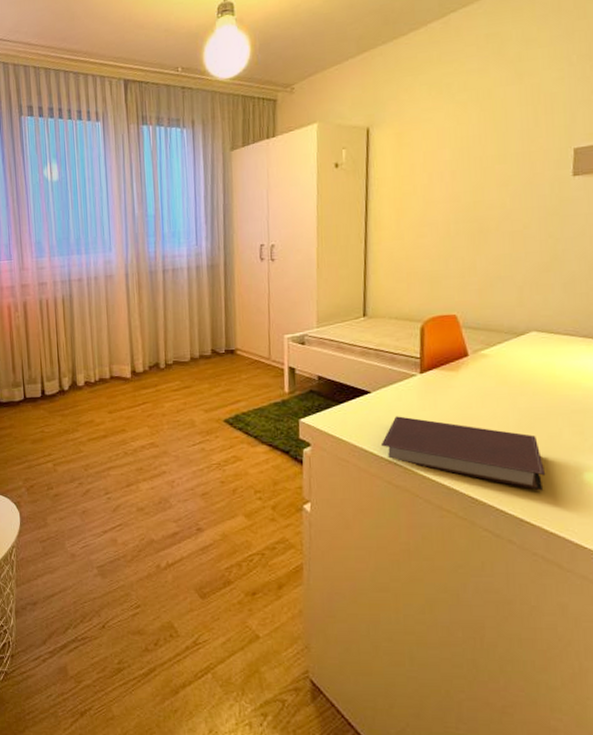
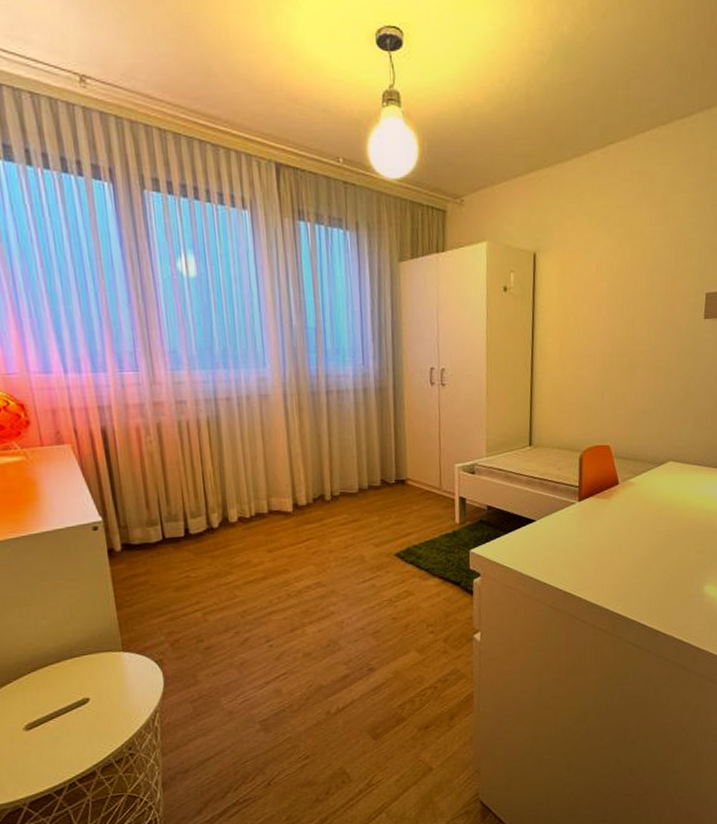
notebook: present [380,416,546,491] -> none [544,542,677,605]

